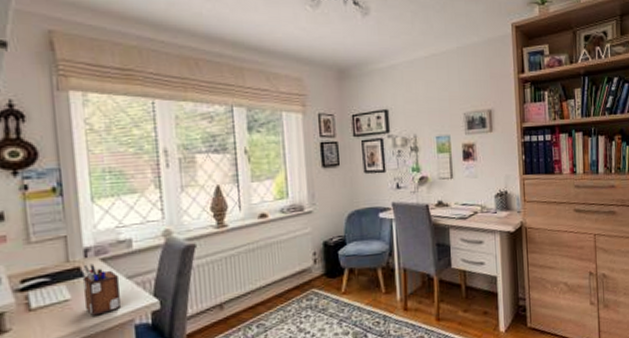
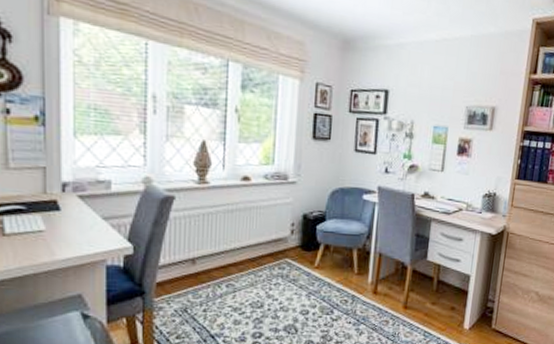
desk organizer: present [82,264,121,316] -> none [58,198,96,251]

